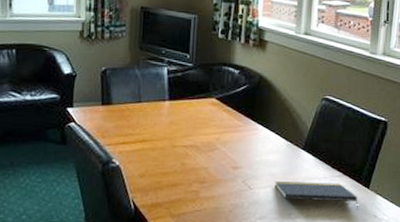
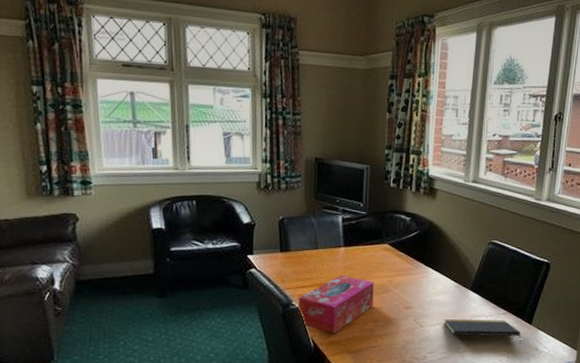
tissue box: none [119,130,200,196] -> present [298,274,374,334]

